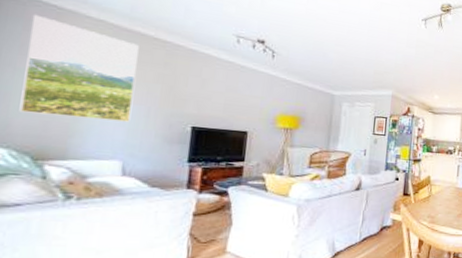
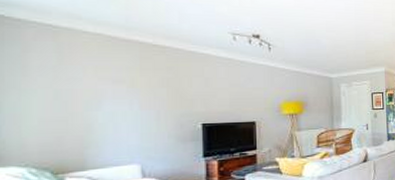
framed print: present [19,14,139,122] -> none [29,35,142,131]

